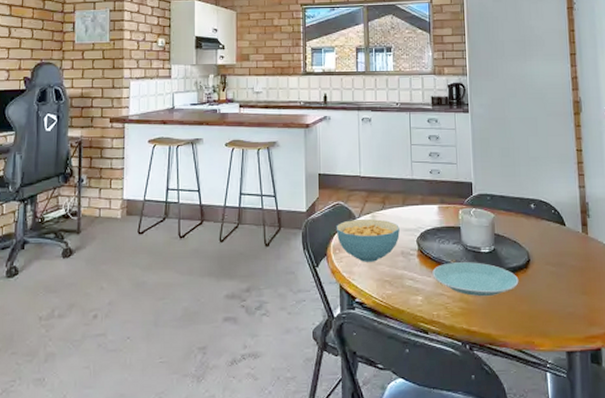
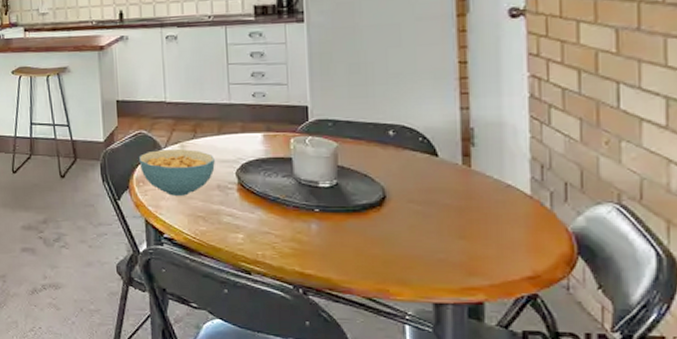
plate: present [432,262,519,297] -> none [256,198,370,237]

